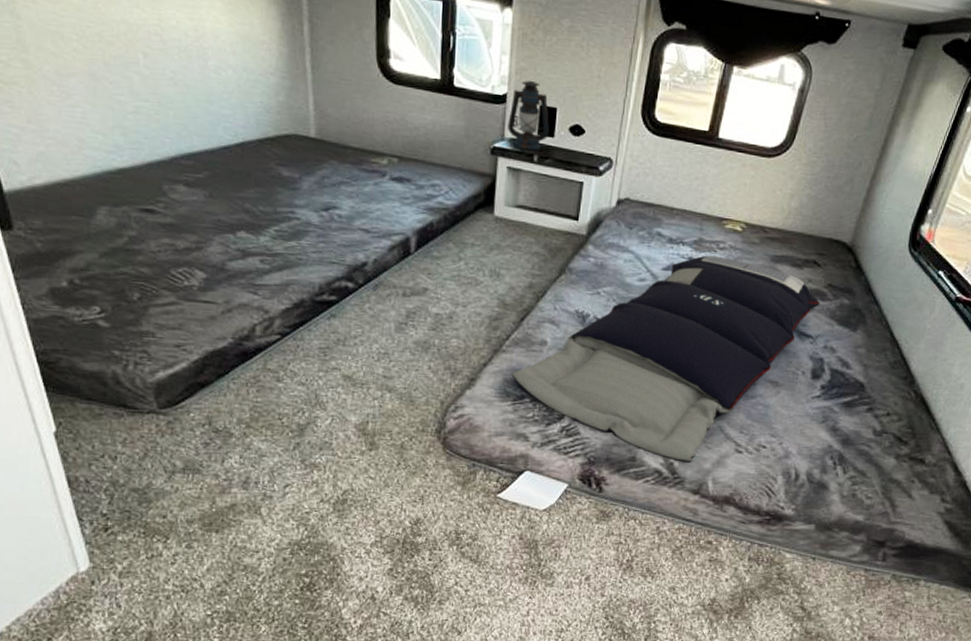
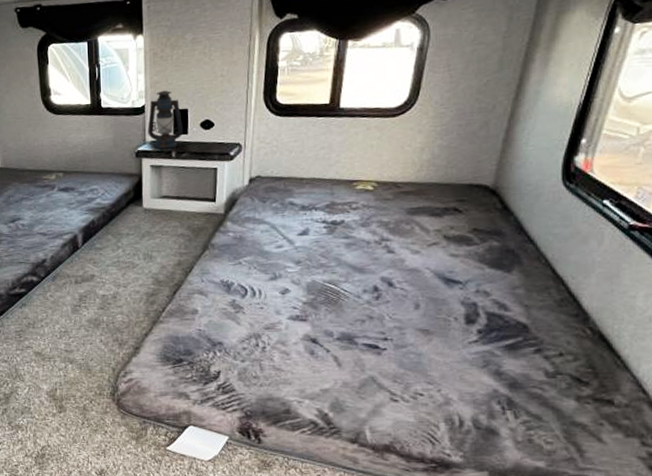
sleeping bag: present [511,255,820,464] -> none [169,216,466,414]

